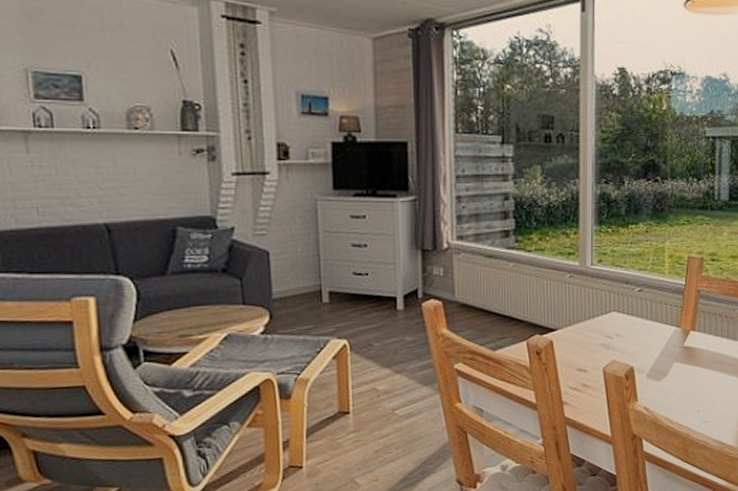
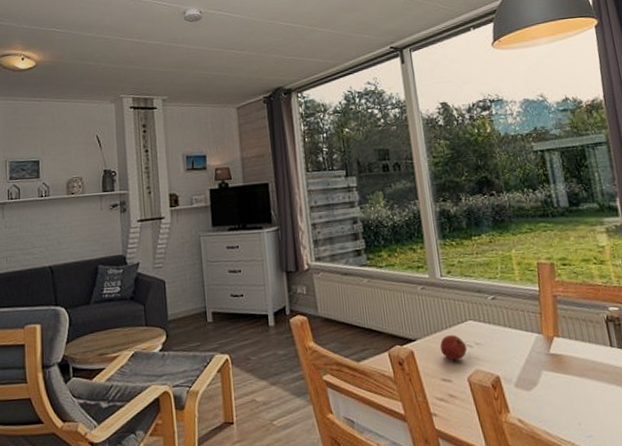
fruit: none [580,325,607,352] -> present [440,334,468,361]

